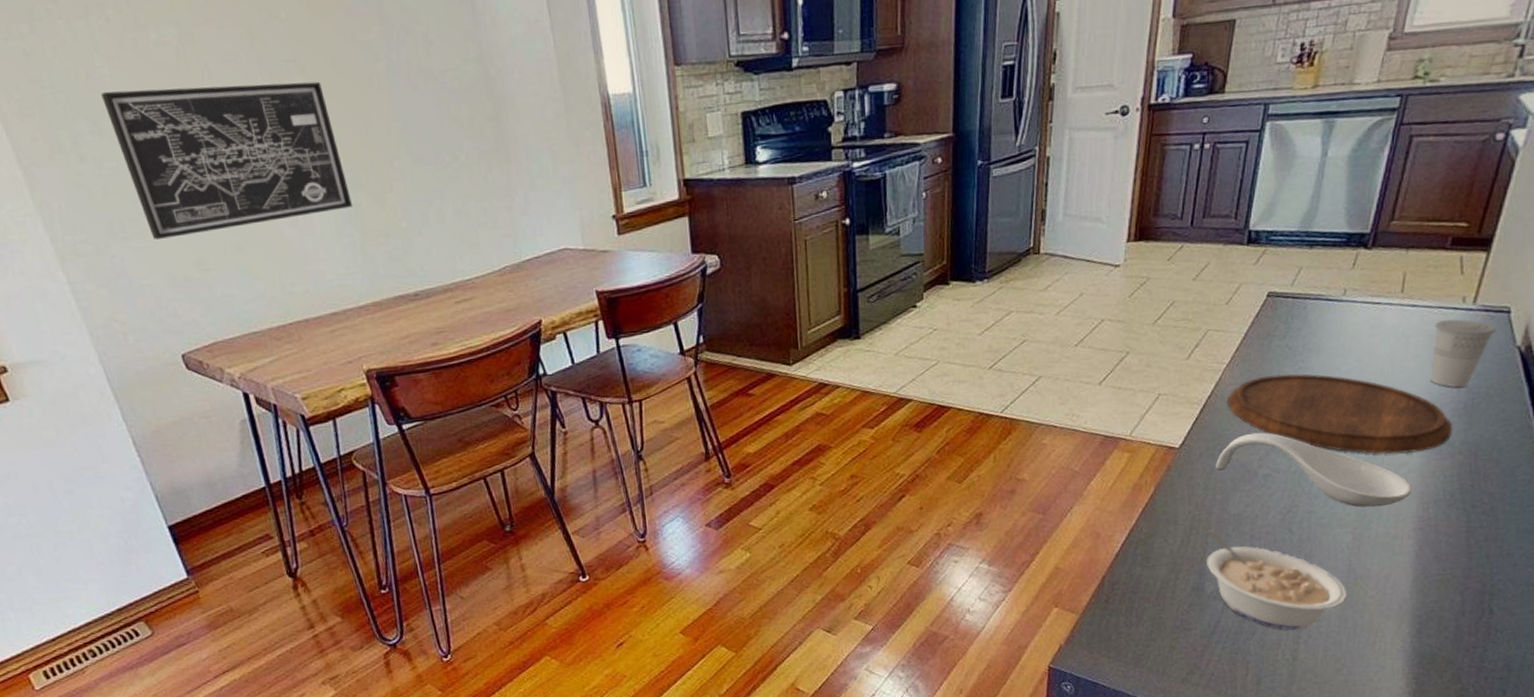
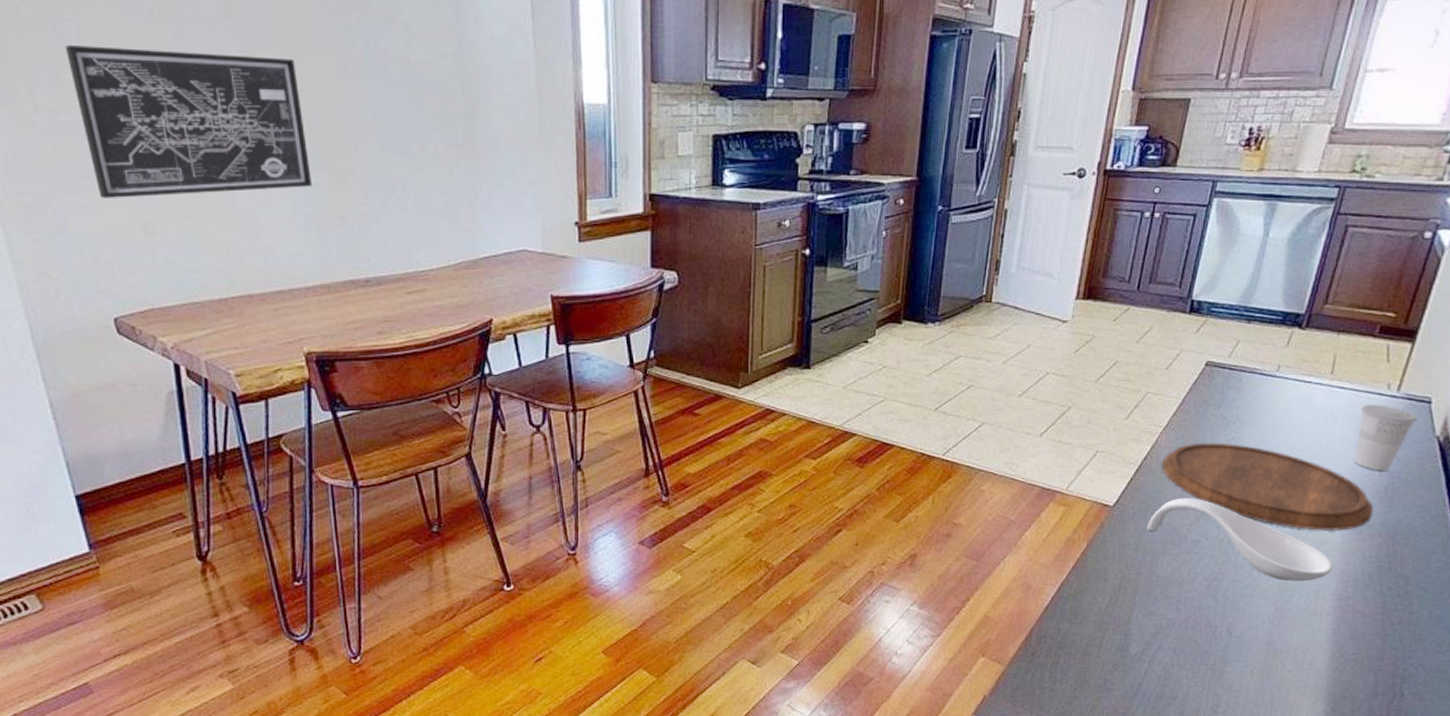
legume: present [1206,530,1347,630] -> none [1132,591,1266,699]

